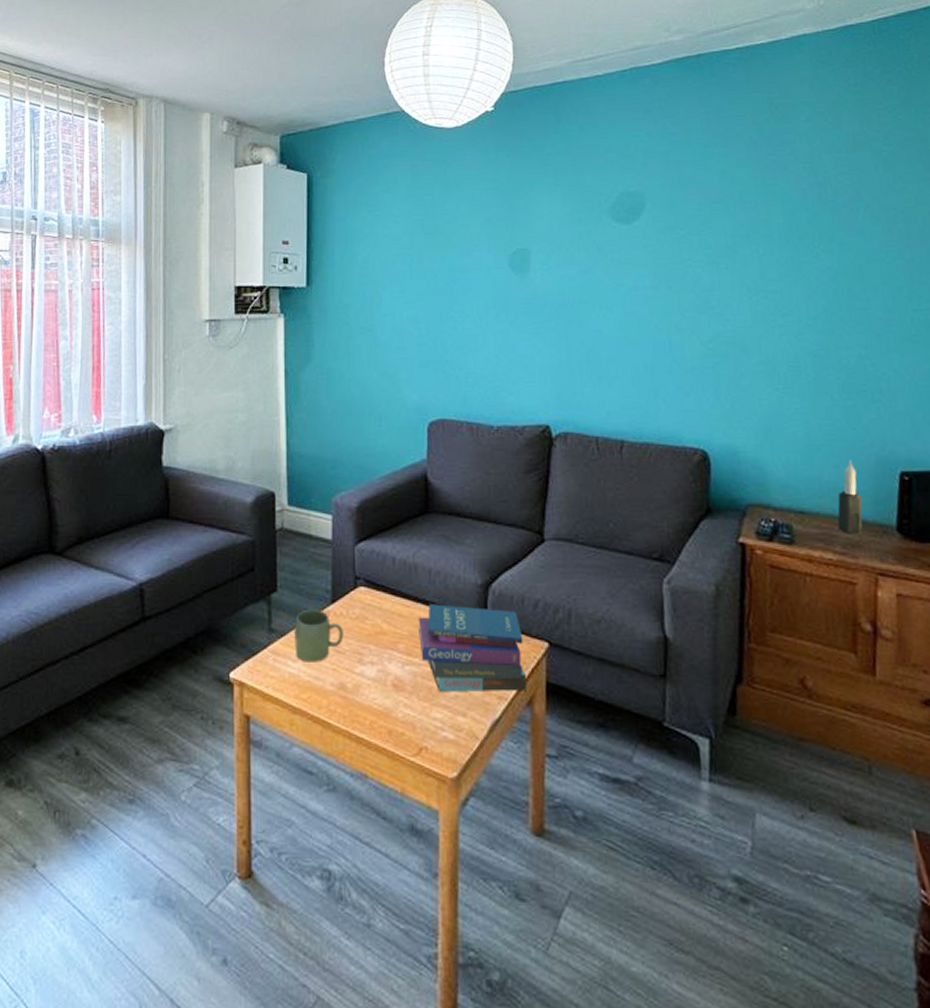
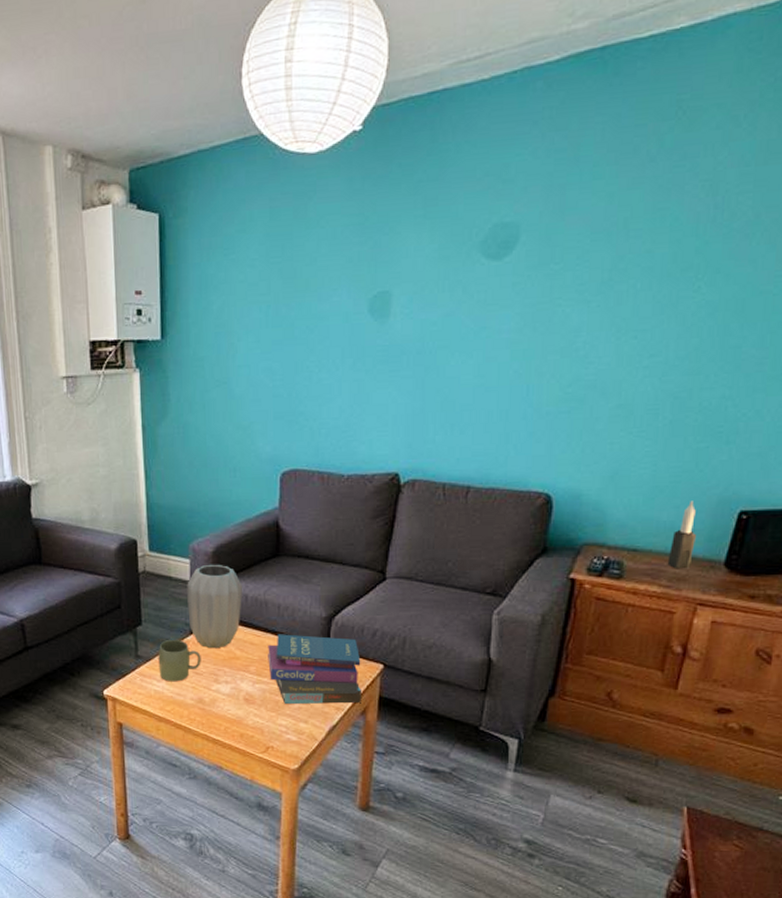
vase: none [328,521,389,621] -> present [187,564,242,649]

